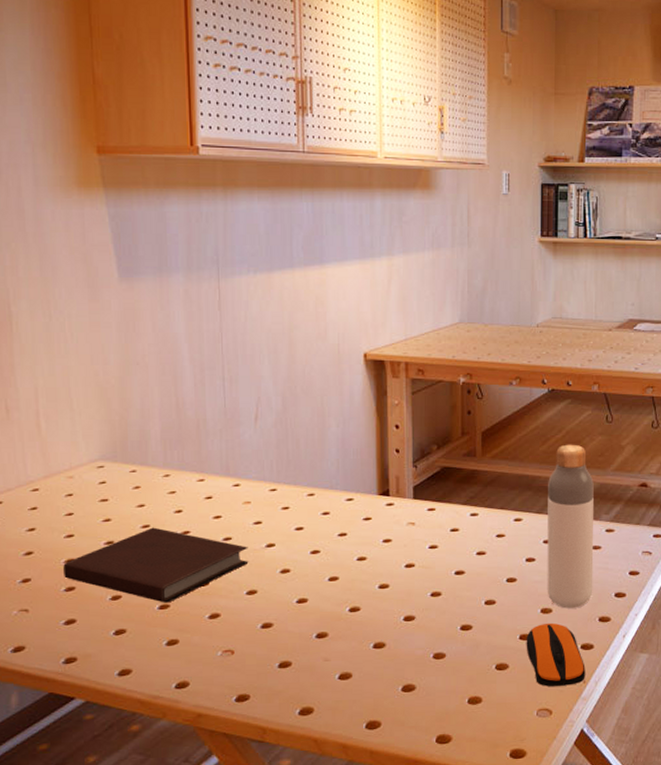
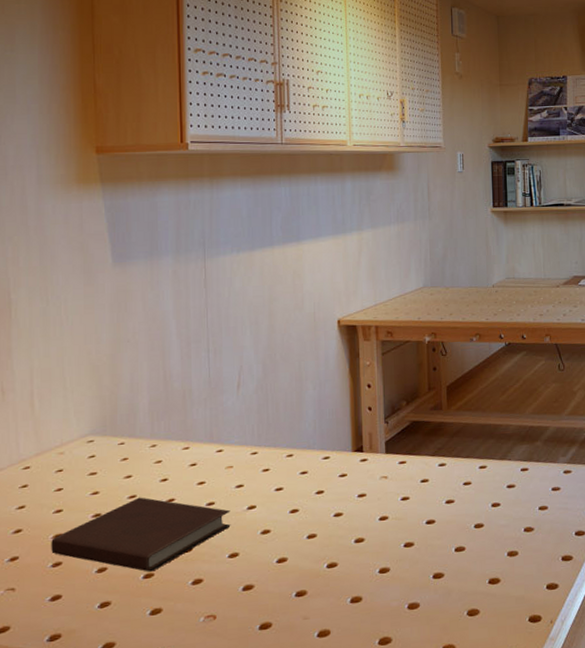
computer mouse: present [526,622,586,686] -> none [495,565,552,629]
bottle: present [547,444,594,609] -> none [509,392,555,550]

